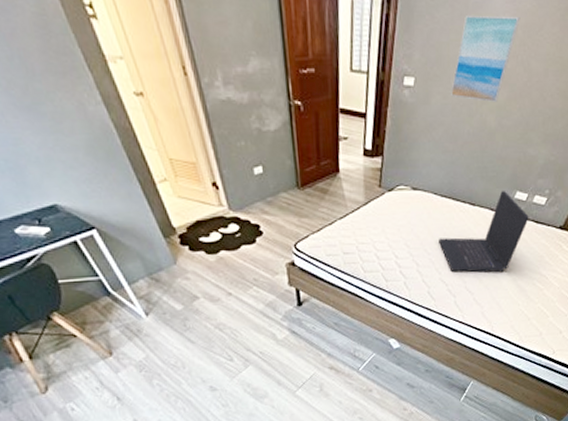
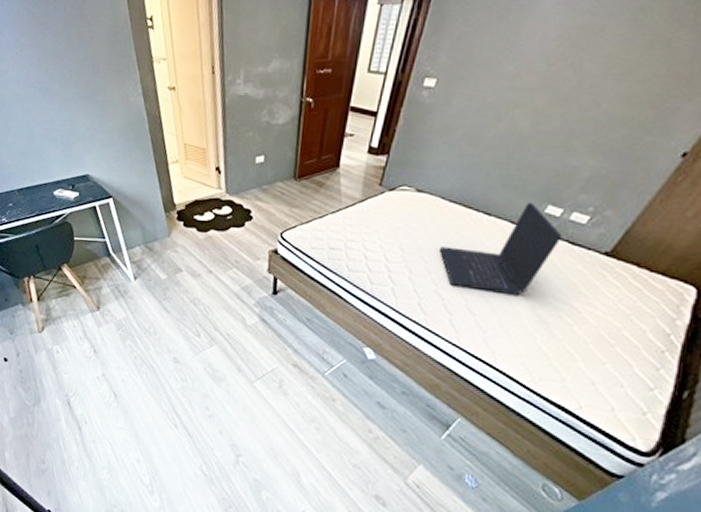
wall art: present [450,14,521,102] -> none [475,17,576,106]

